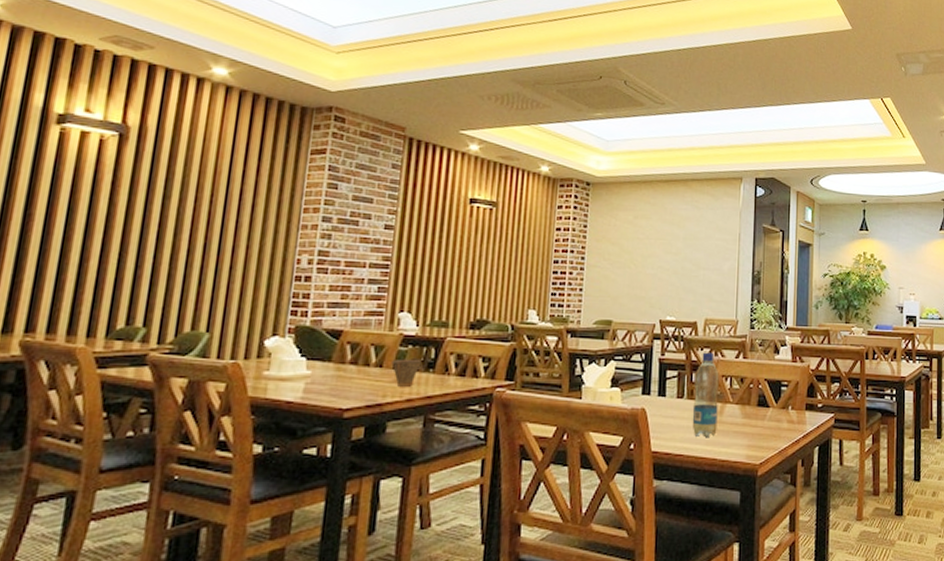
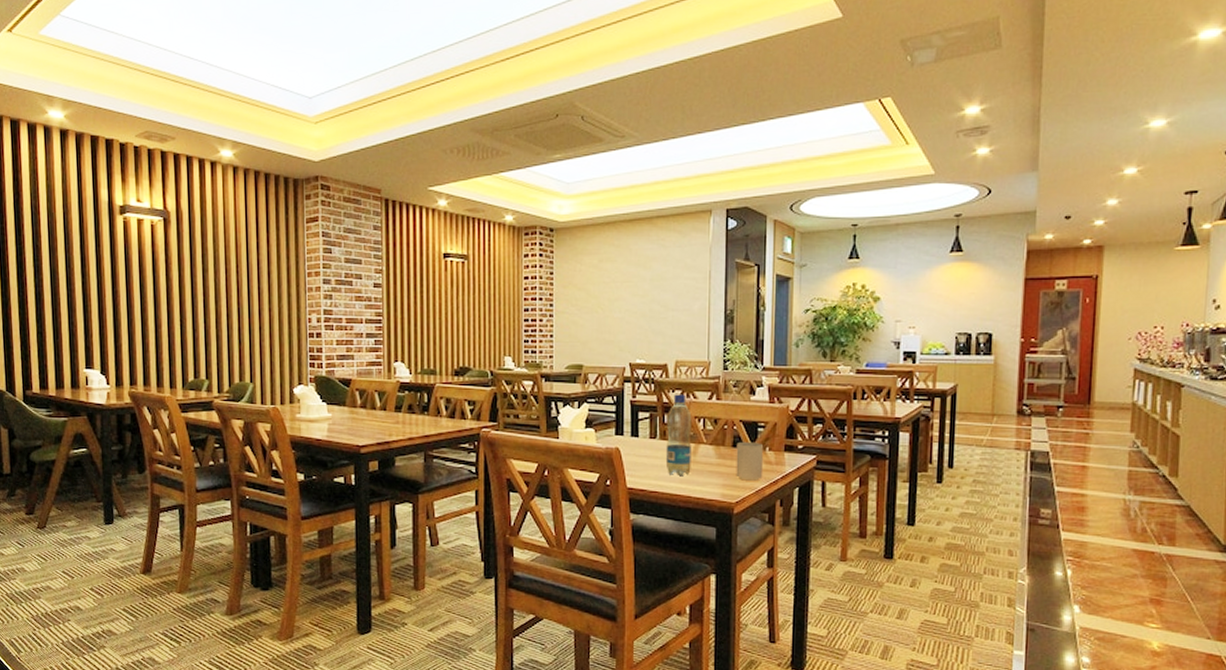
cup: present [391,359,421,388] -> none [393,403,417,428]
cup: none [760,400,787,441] -> present [736,441,764,481]

